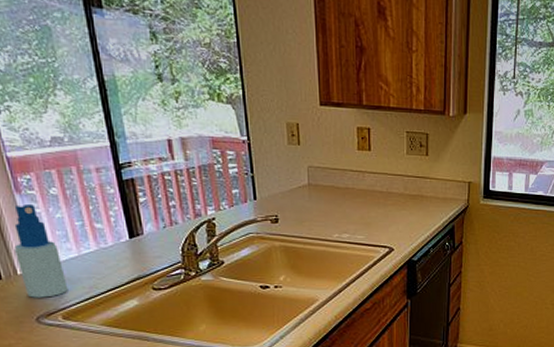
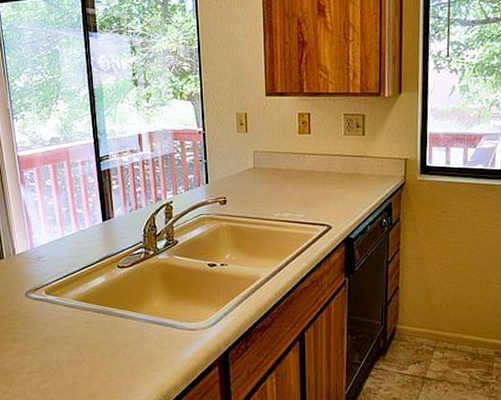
spray bottle: present [13,205,68,298] -> none [15,195,52,275]

